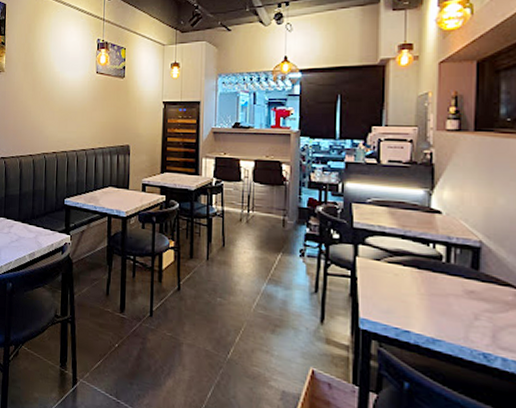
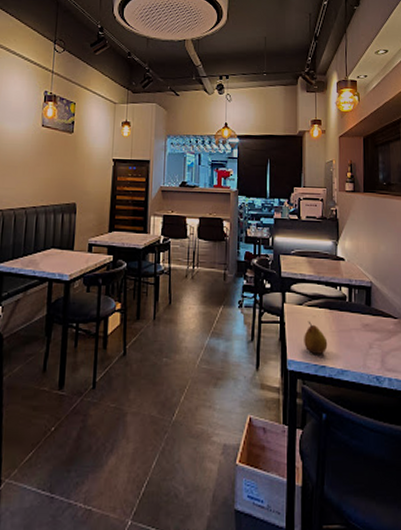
fruit: none [381,279,414,318] -> present [304,321,328,354]

